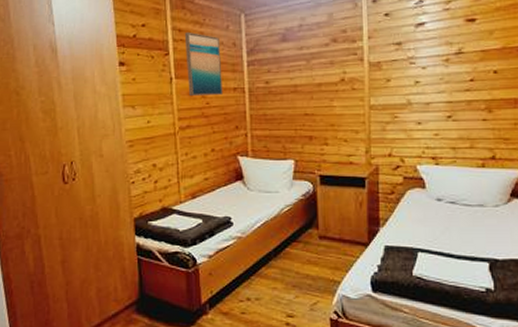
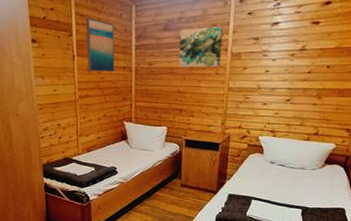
wall art: none [302,31,357,84] -> present [178,25,223,68]

